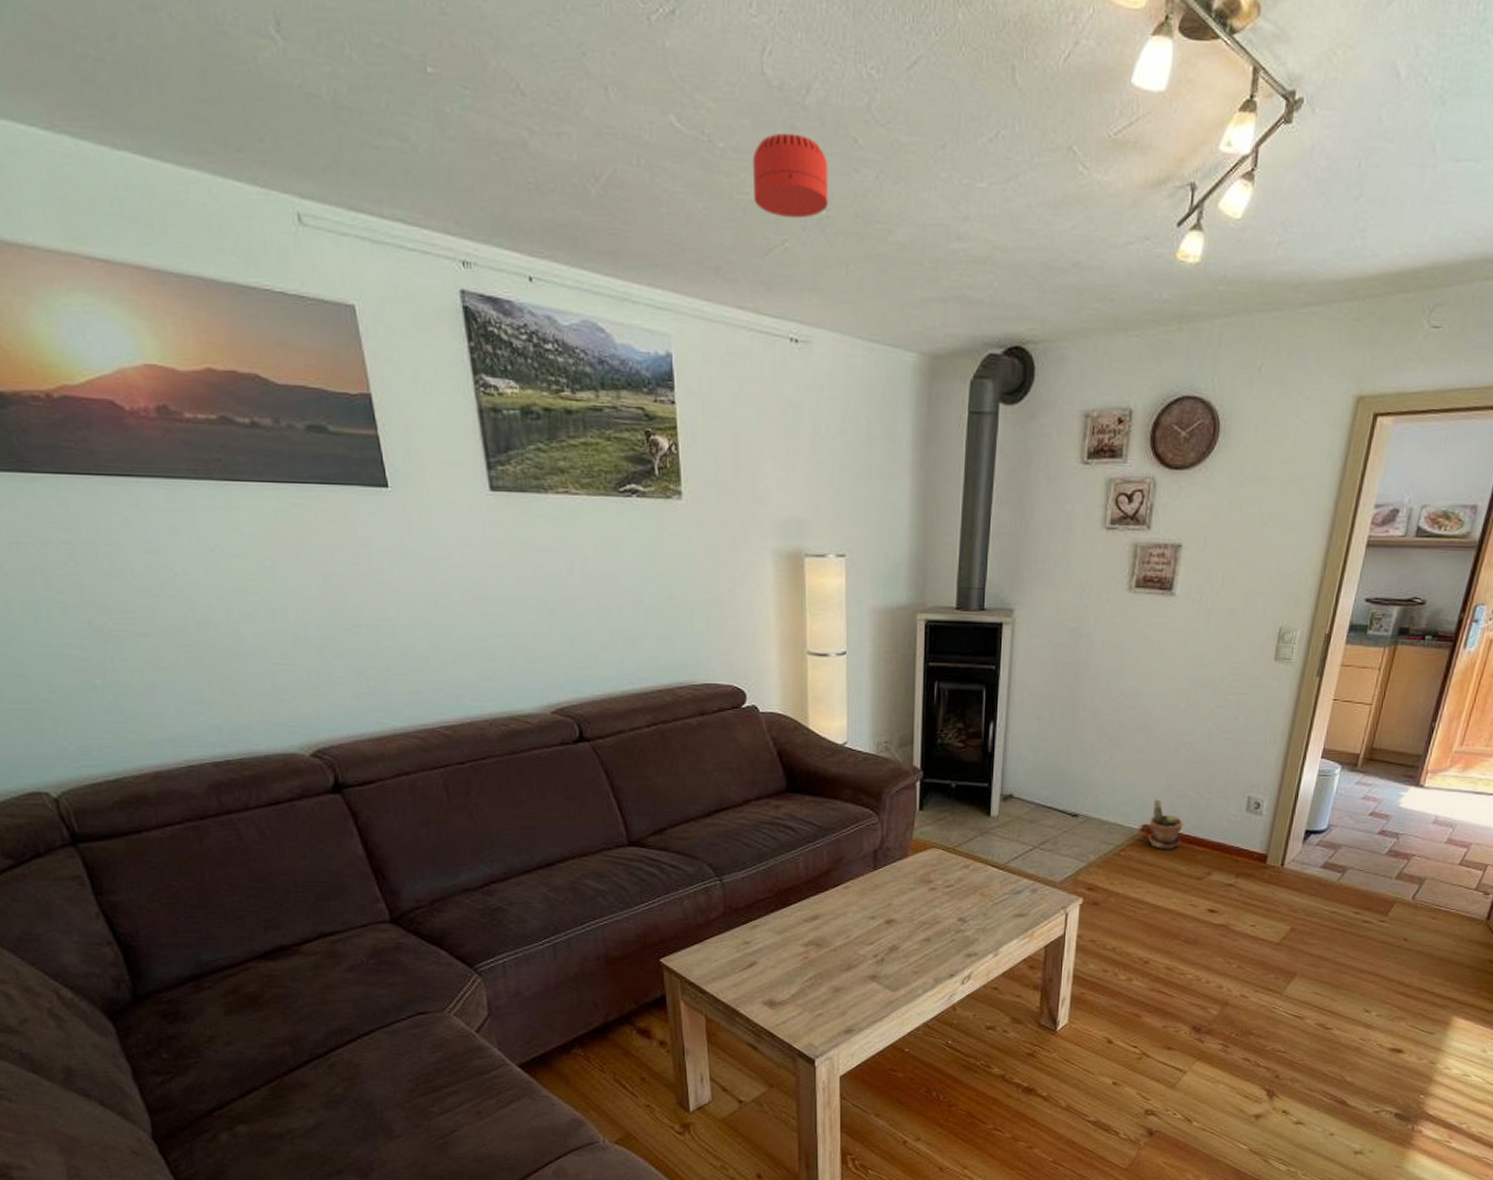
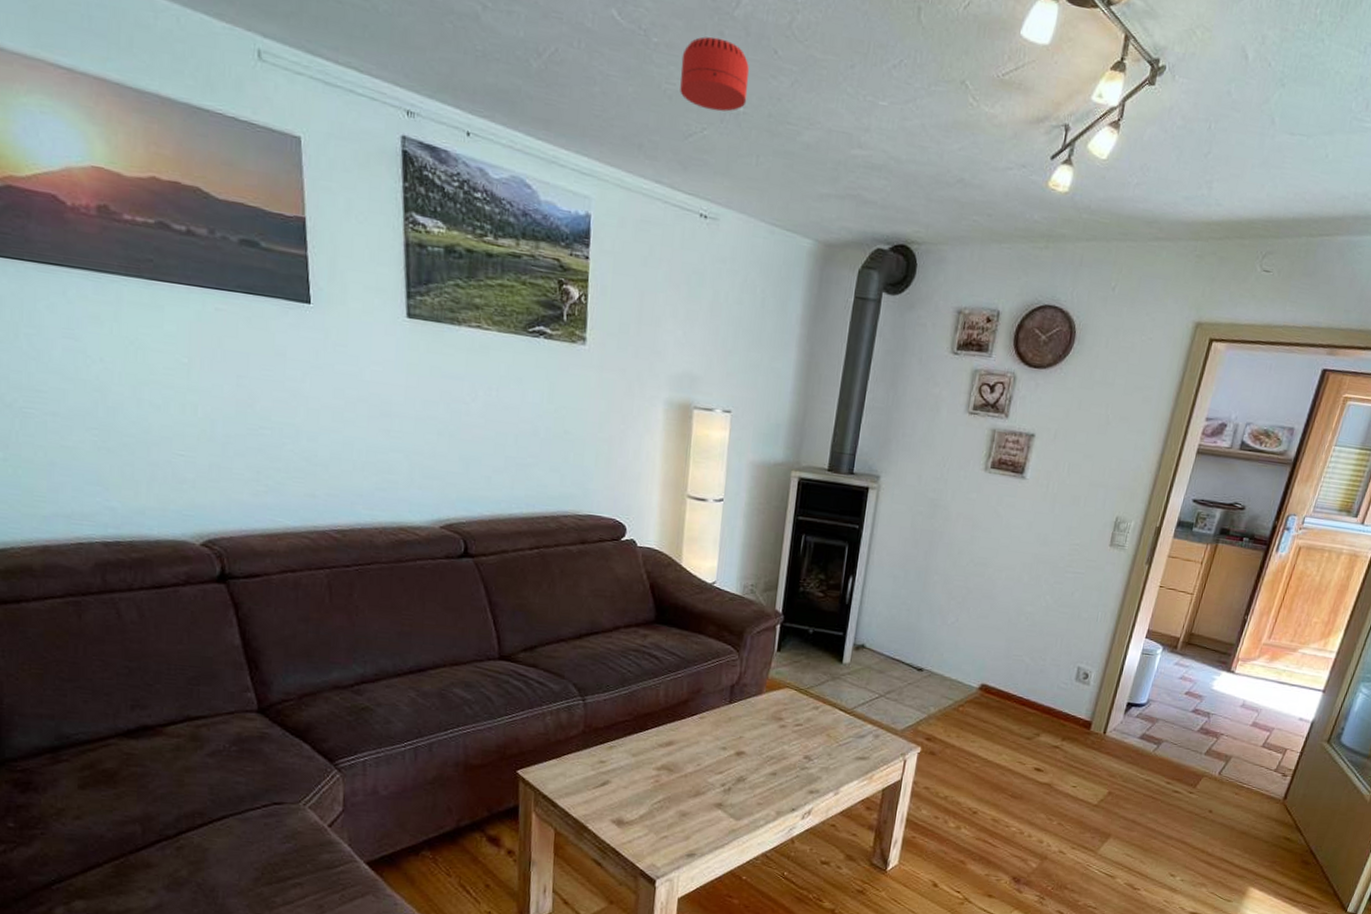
potted plant: present [1147,798,1184,850] -> none [984,660,1018,710]

